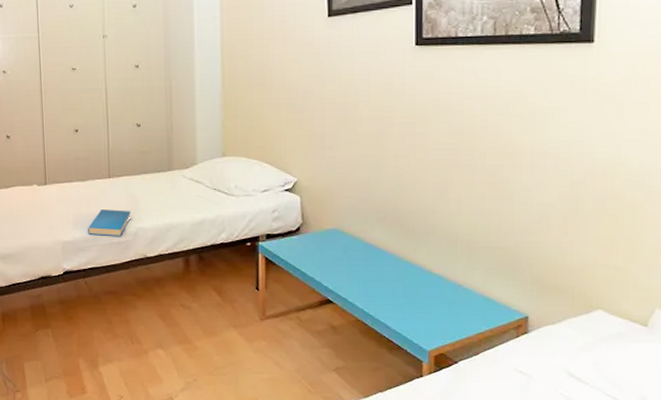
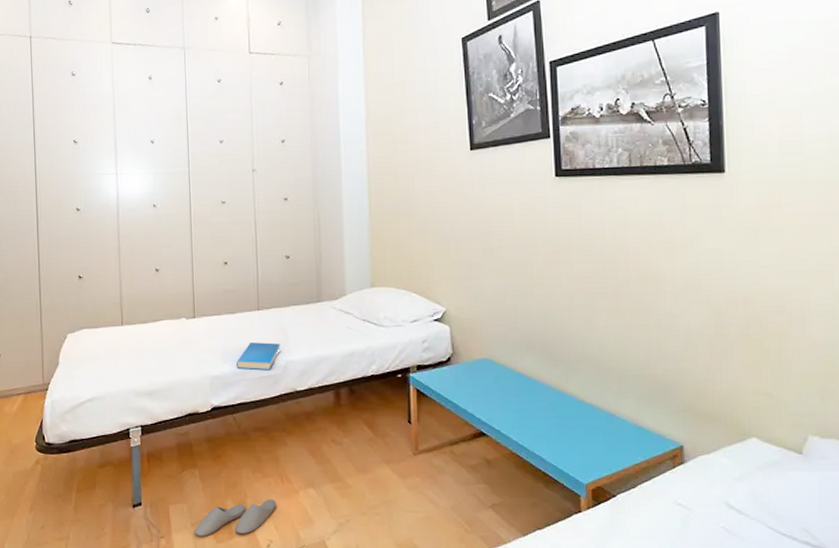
slippers: none [47,358,126,392] -> present [193,499,276,537]

